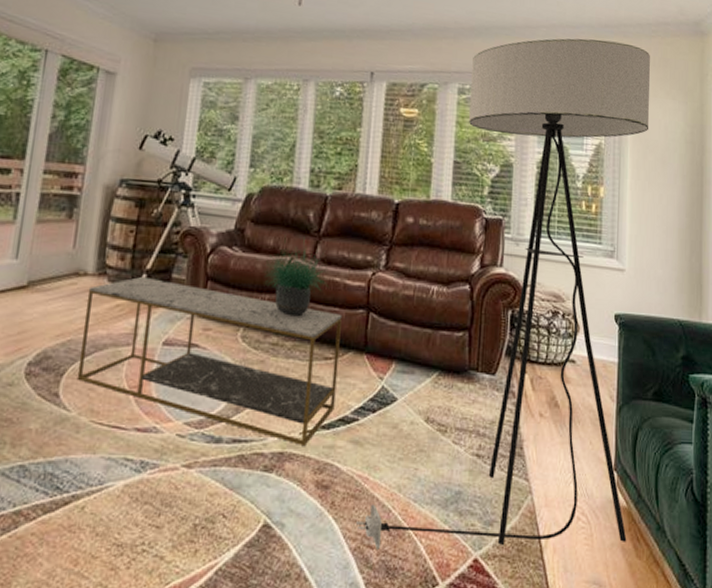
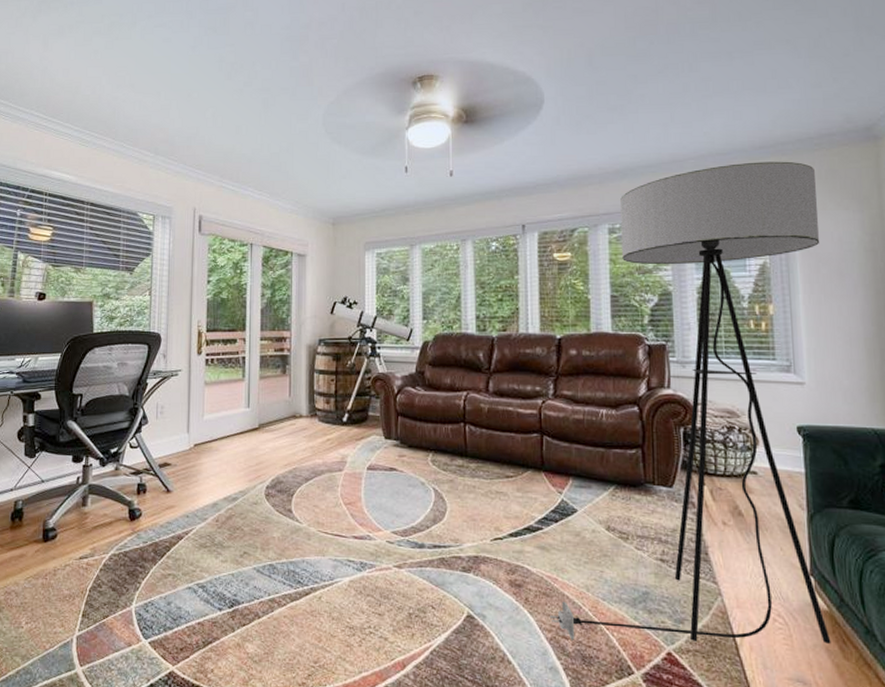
coffee table: present [76,277,342,445] -> none [304,416,520,550]
potted plant: present [263,236,329,316] -> none [444,375,503,441]

